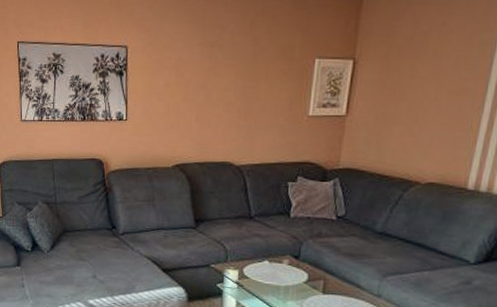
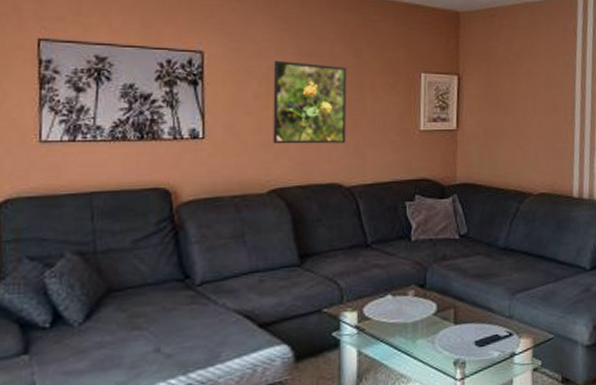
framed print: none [178,51,245,127] -> present [273,60,347,144]

